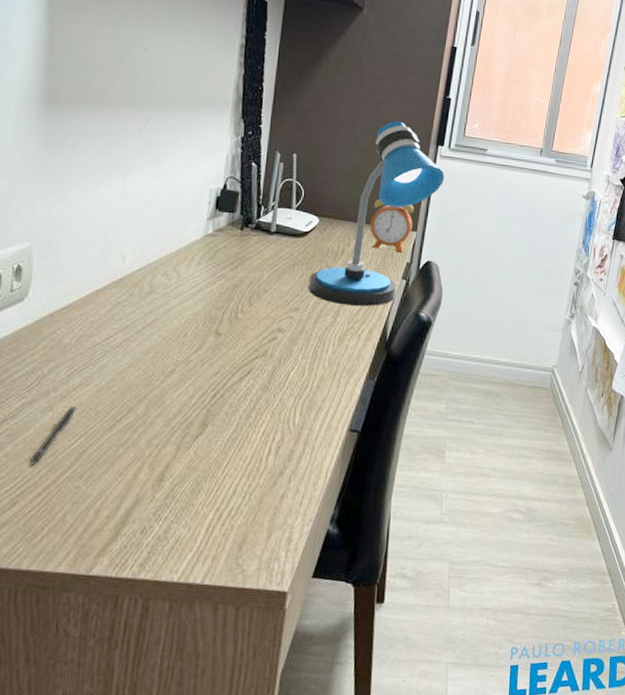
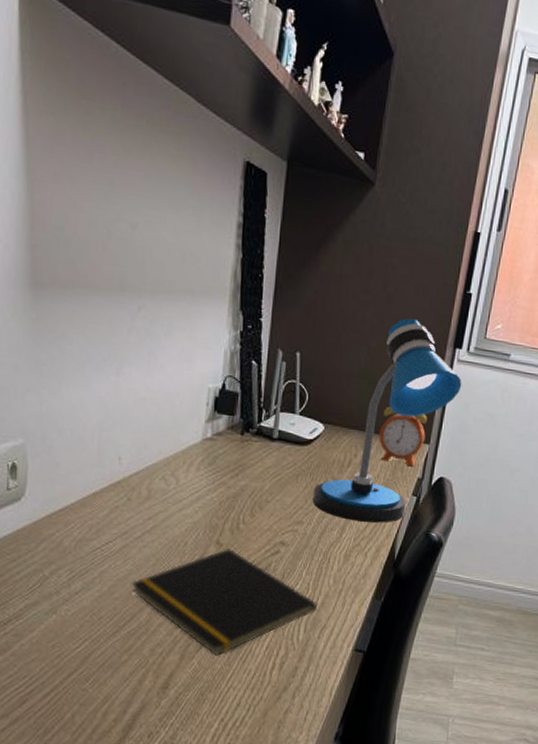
pen: present [29,406,77,466] -> none [36,610,80,666]
notepad: none [130,338,313,444] -> present [131,549,317,656]

